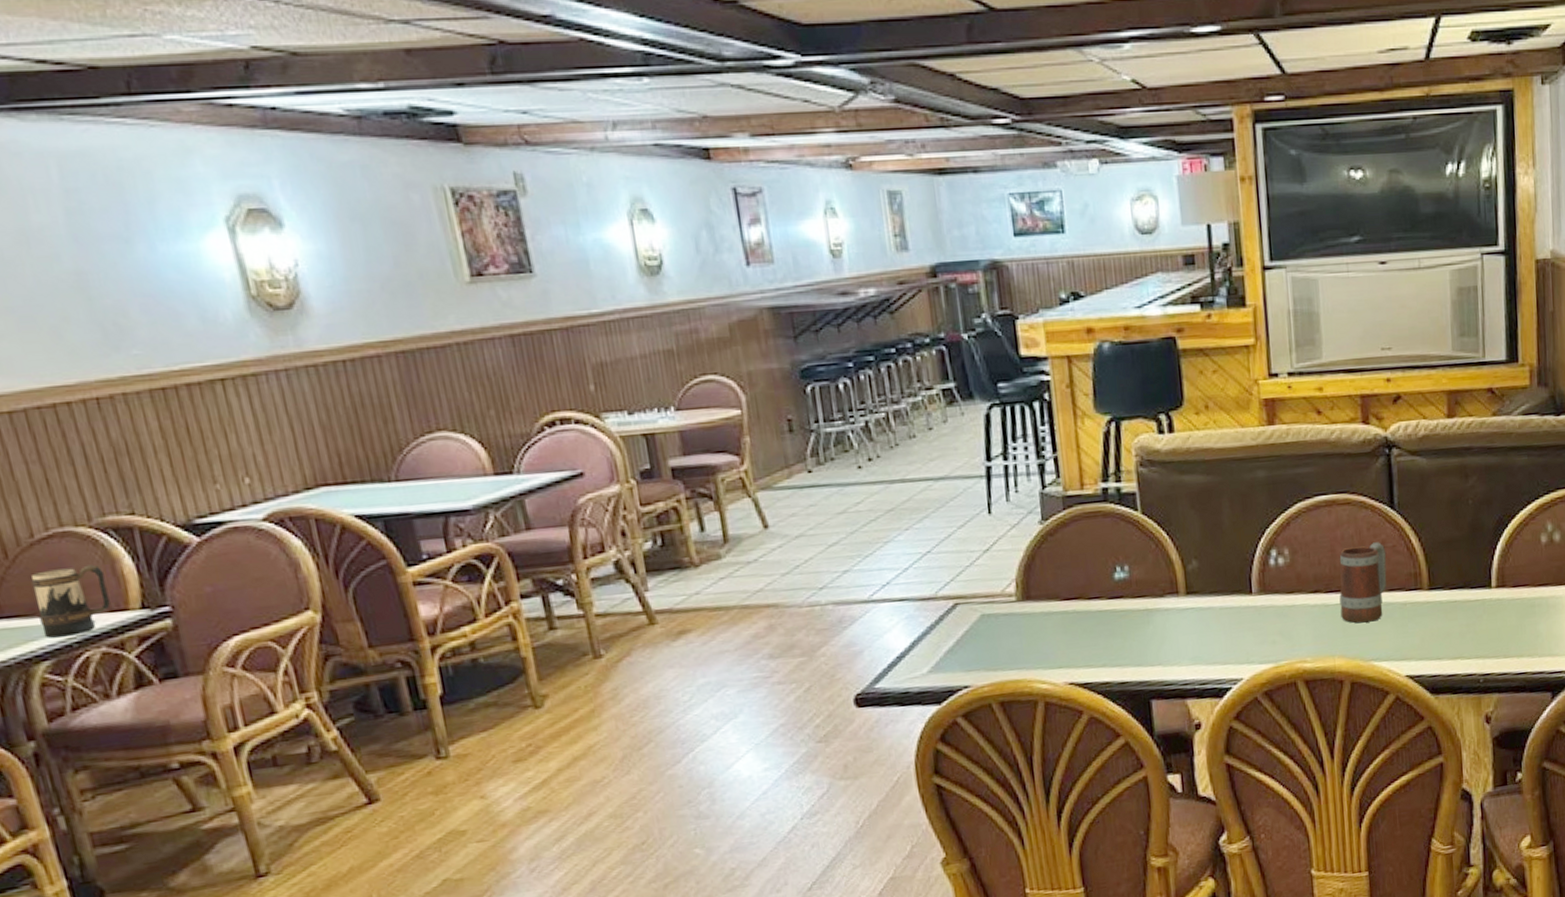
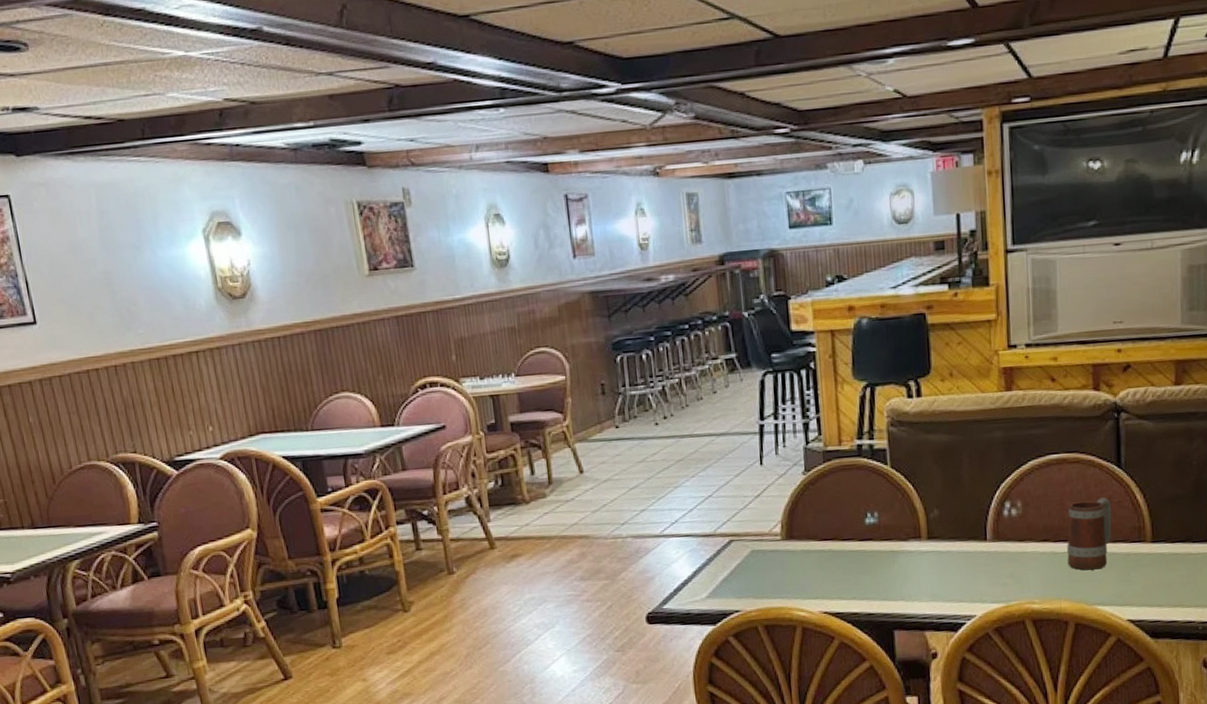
beer mug: present [31,564,111,638] -> none [69,489,119,543]

